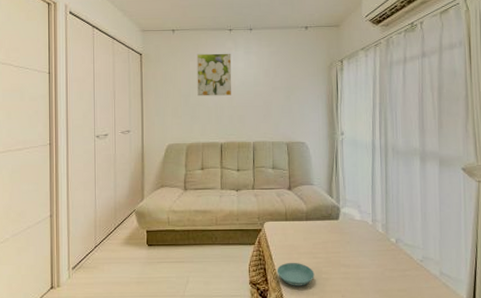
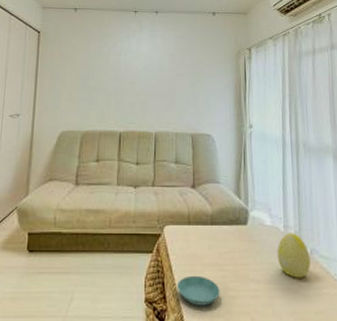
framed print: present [196,53,232,96] -> none [97,34,136,80]
decorative egg: none [365,226,396,263] -> present [277,233,311,278]

